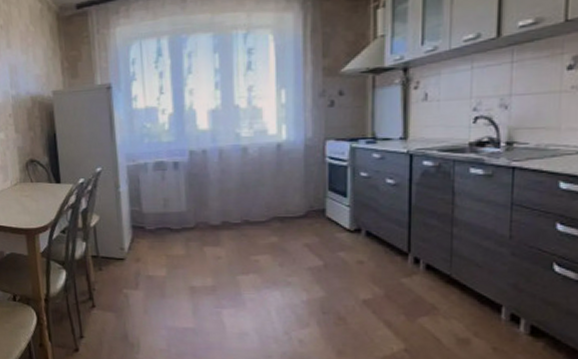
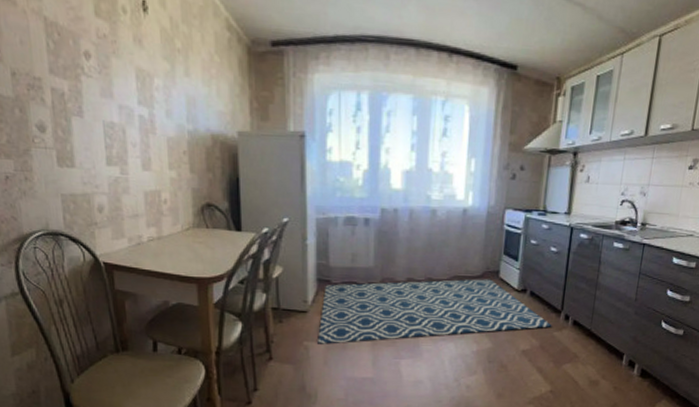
rug: none [136,219,398,292] -> present [318,279,552,344]

